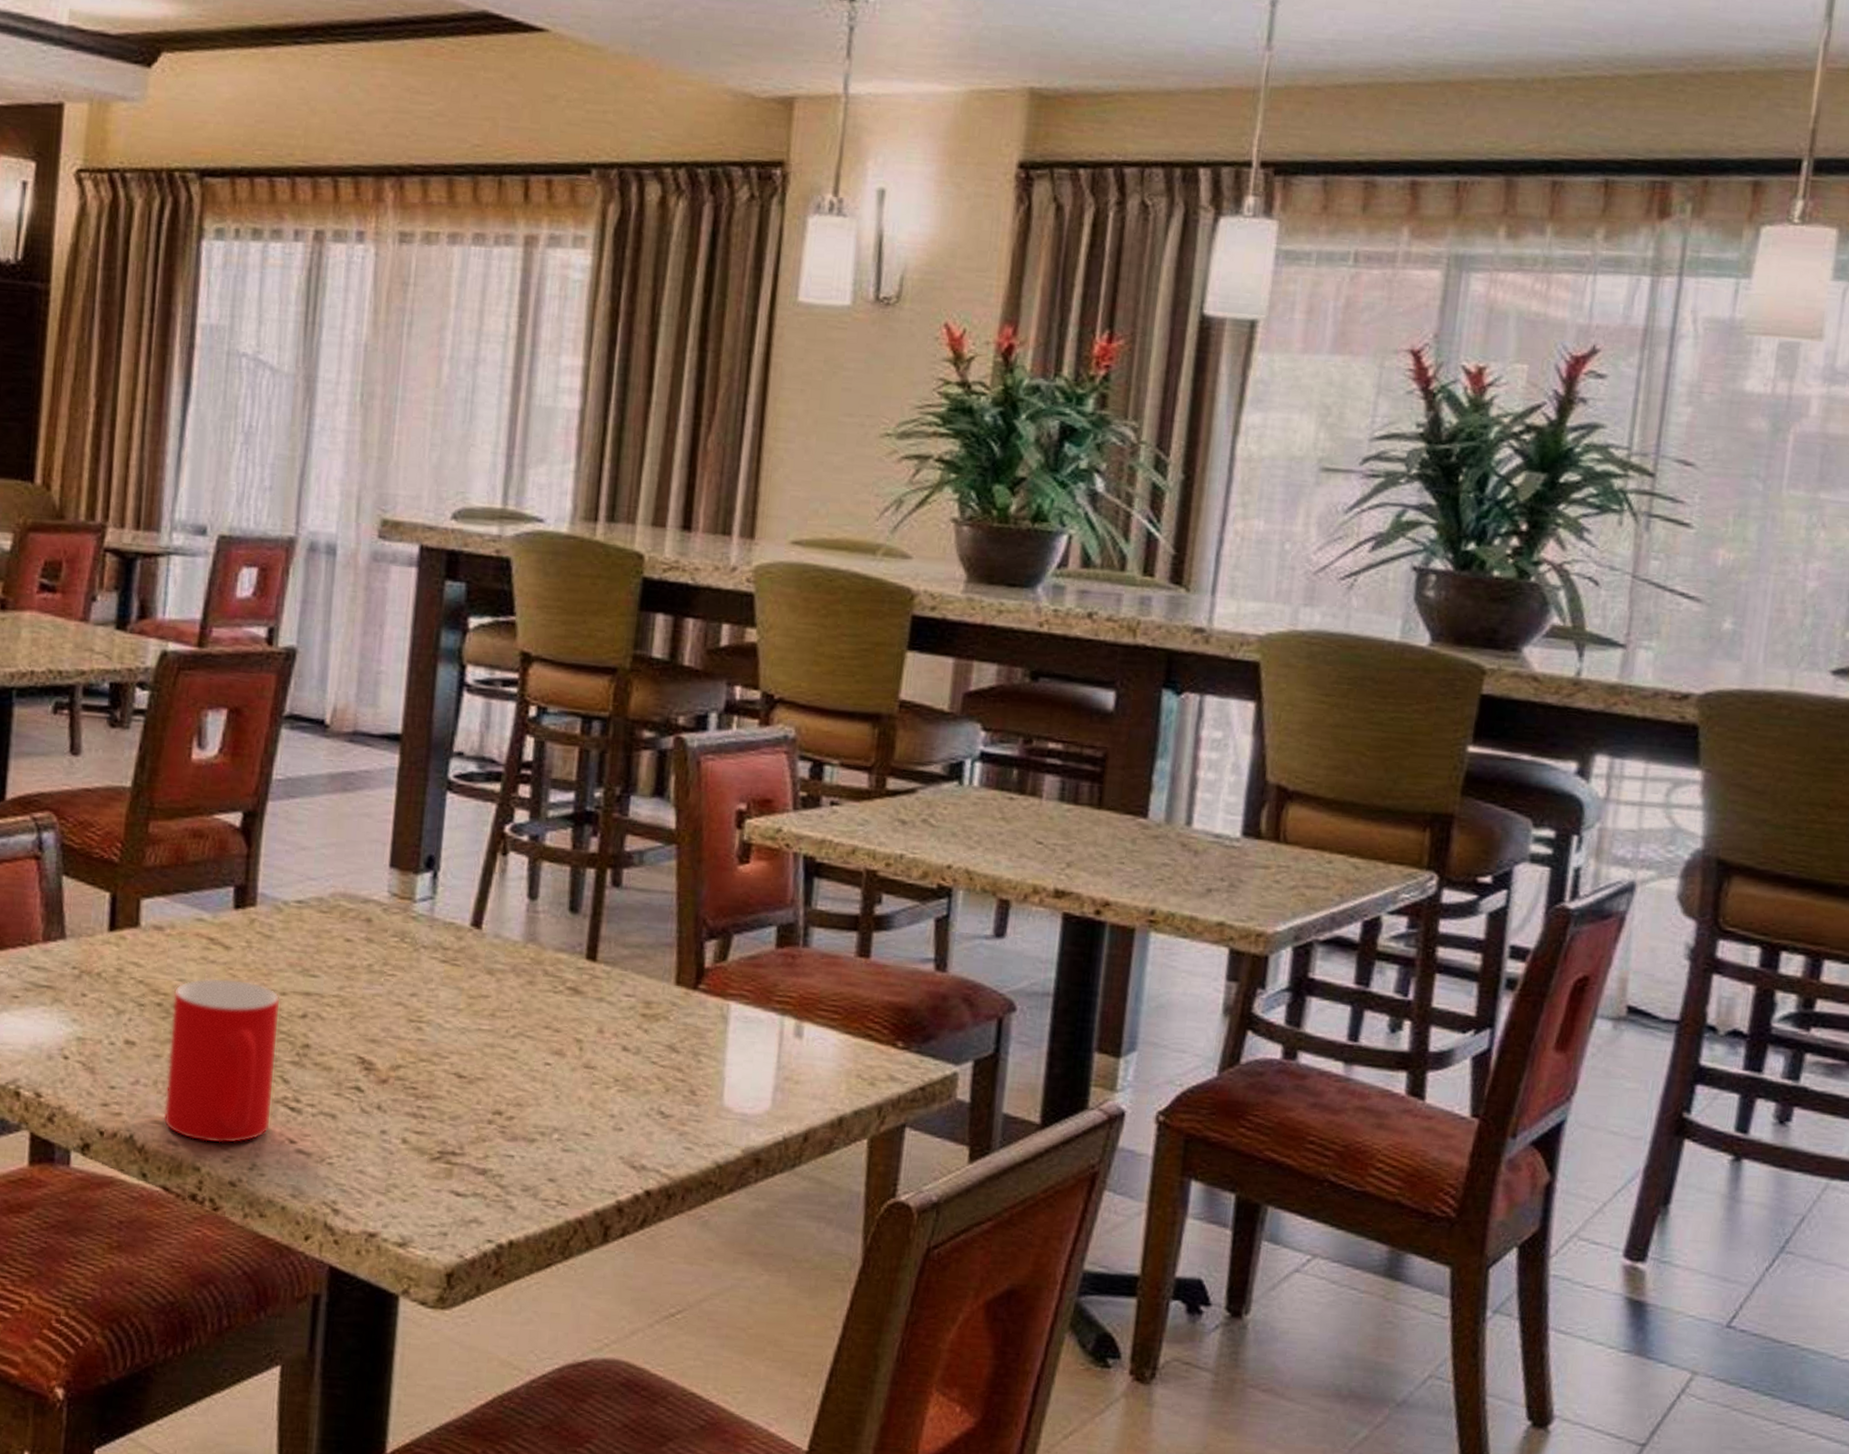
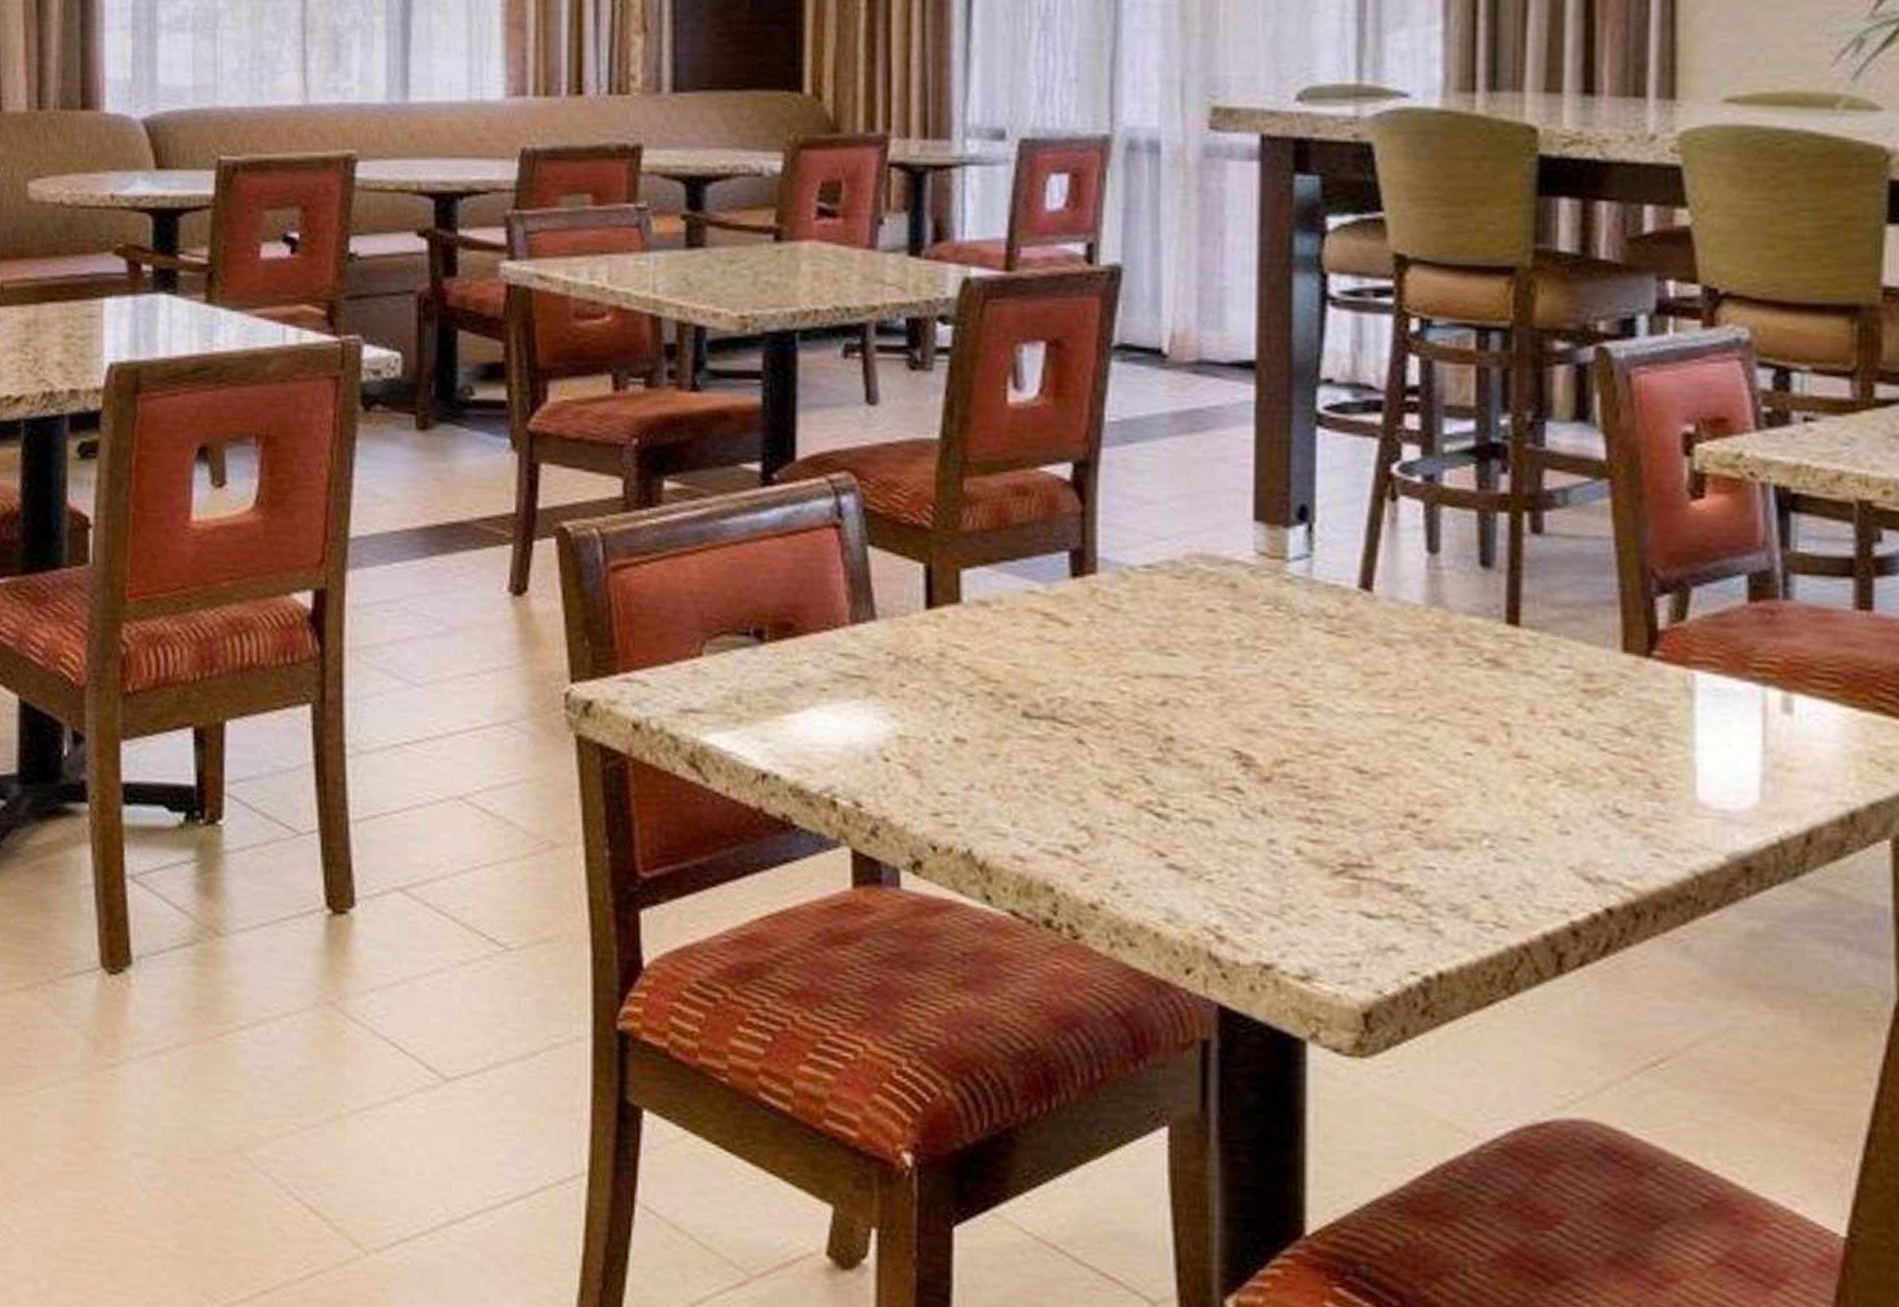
cup: present [163,978,280,1144] -> none [1005,660,1134,859]

